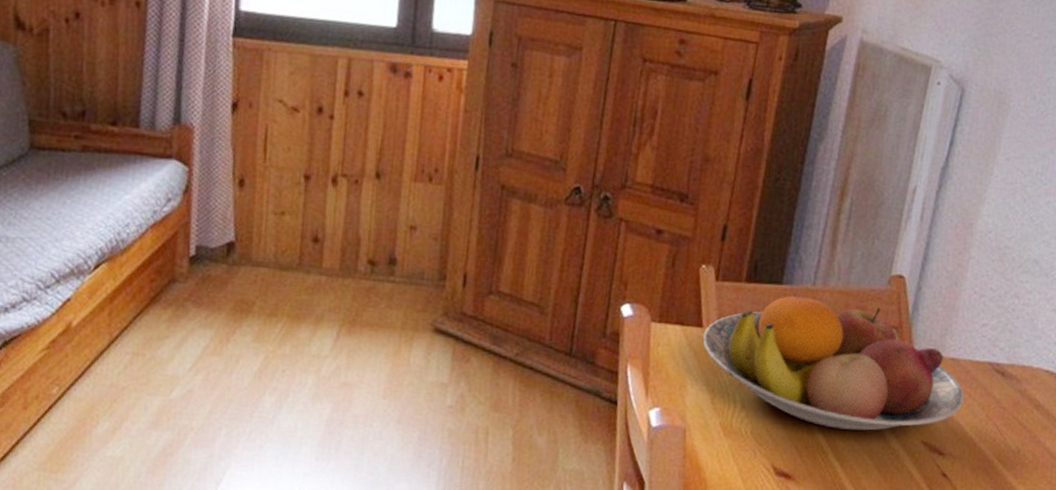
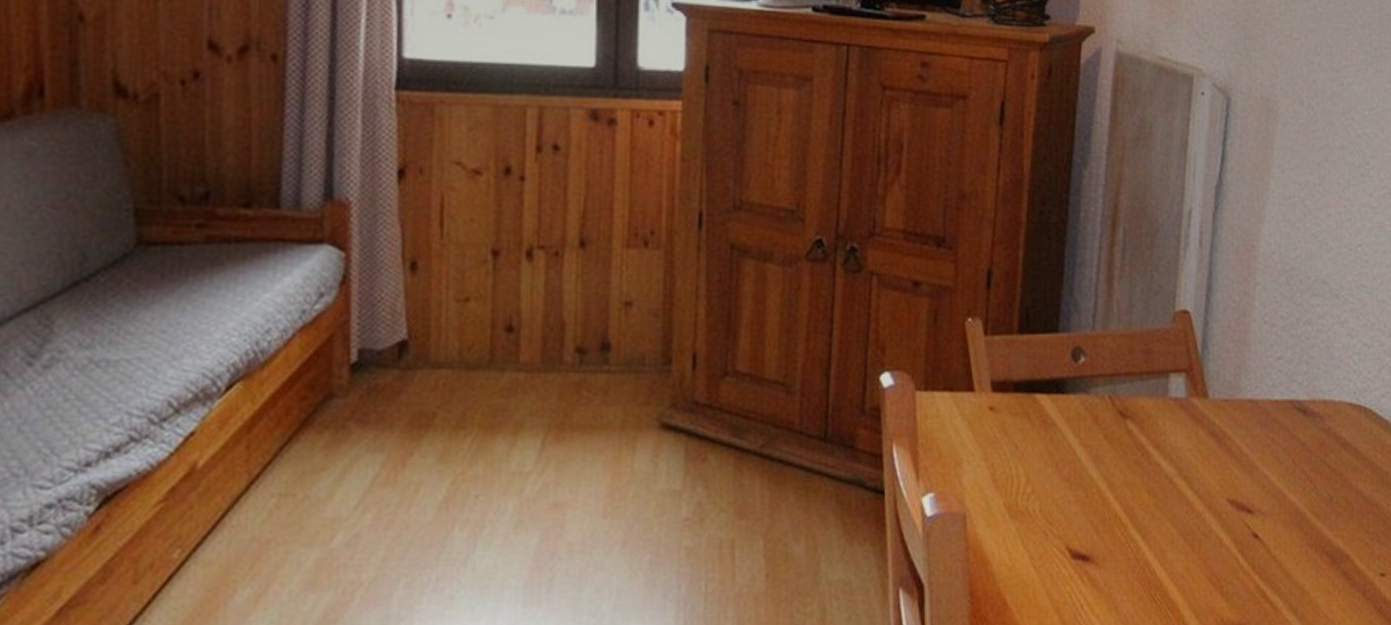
fruit bowl: present [702,296,964,431] -> none [975,344,1267,496]

